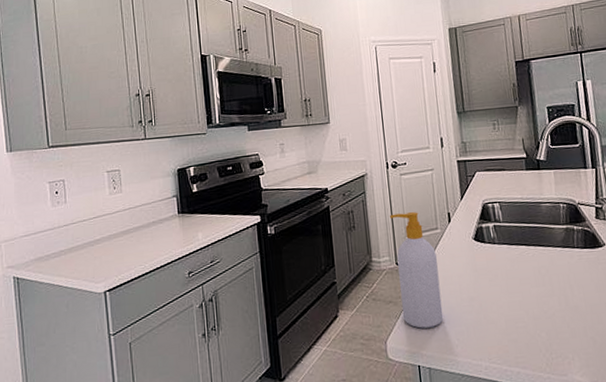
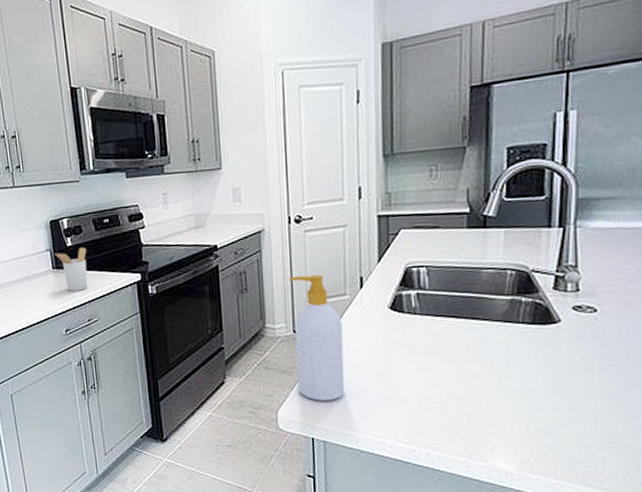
utensil holder: none [181,192,211,234] -> present [55,247,88,291]

